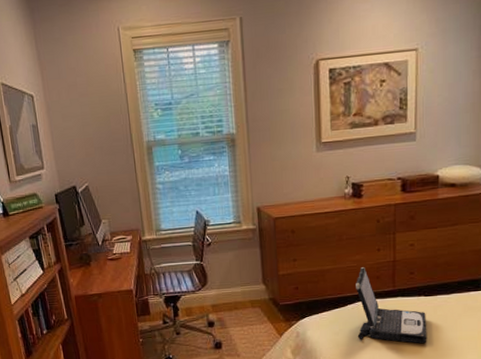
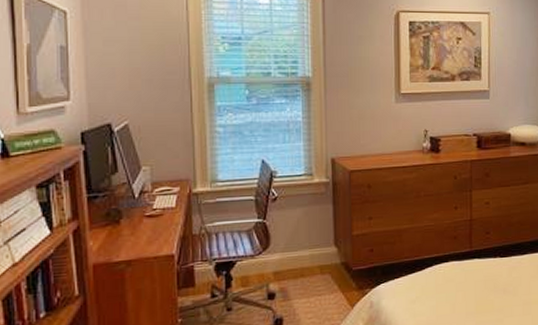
laptop: present [356,267,427,343] -> none [433,226,504,309]

